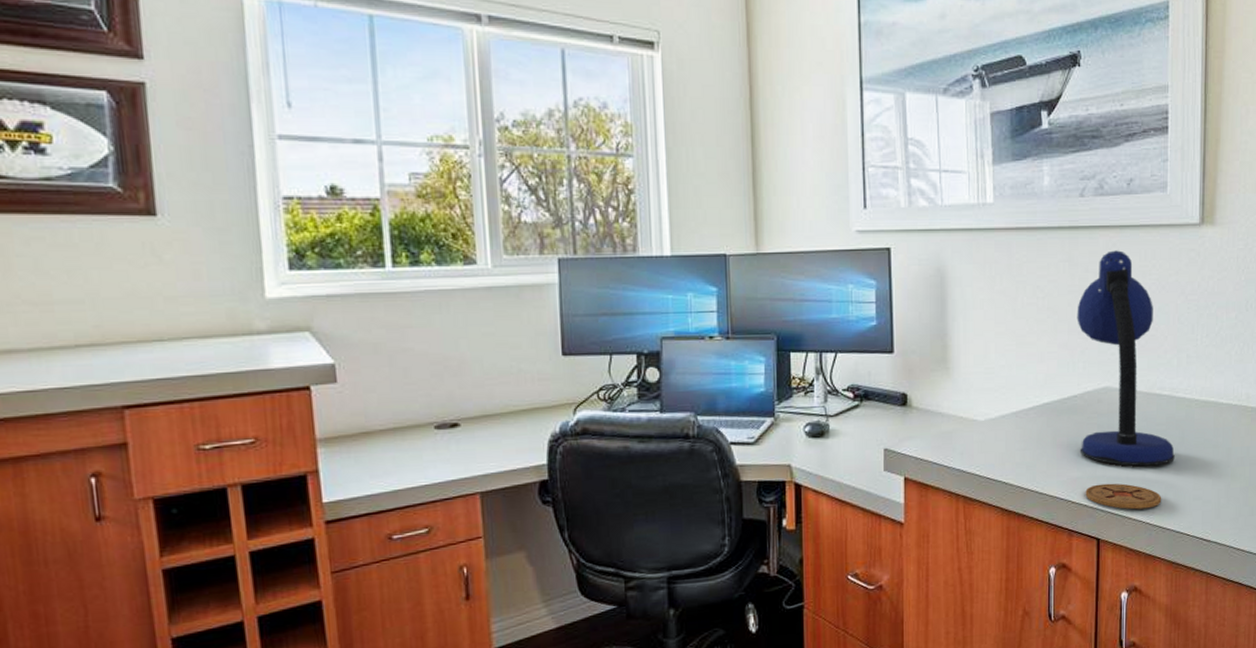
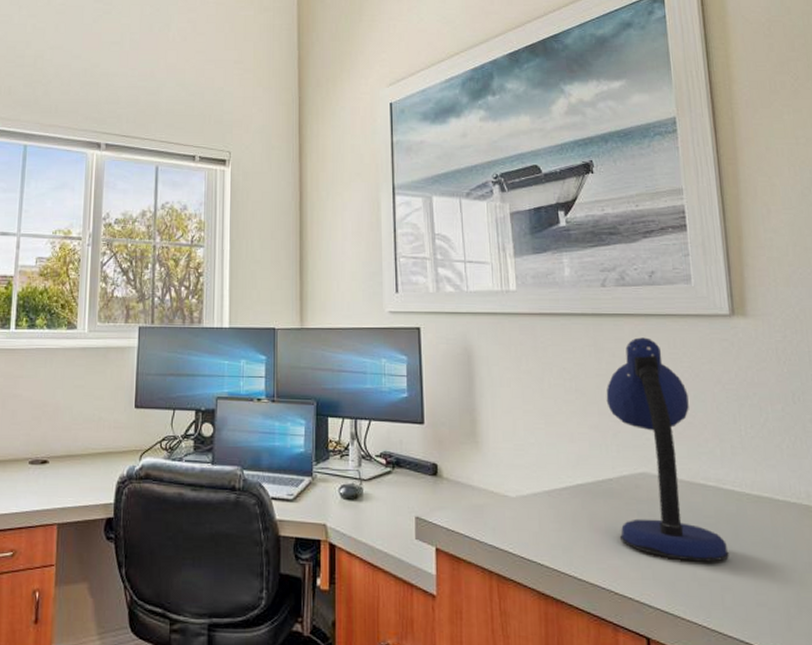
coaster: present [1085,483,1162,510] -> none [629,576,719,610]

